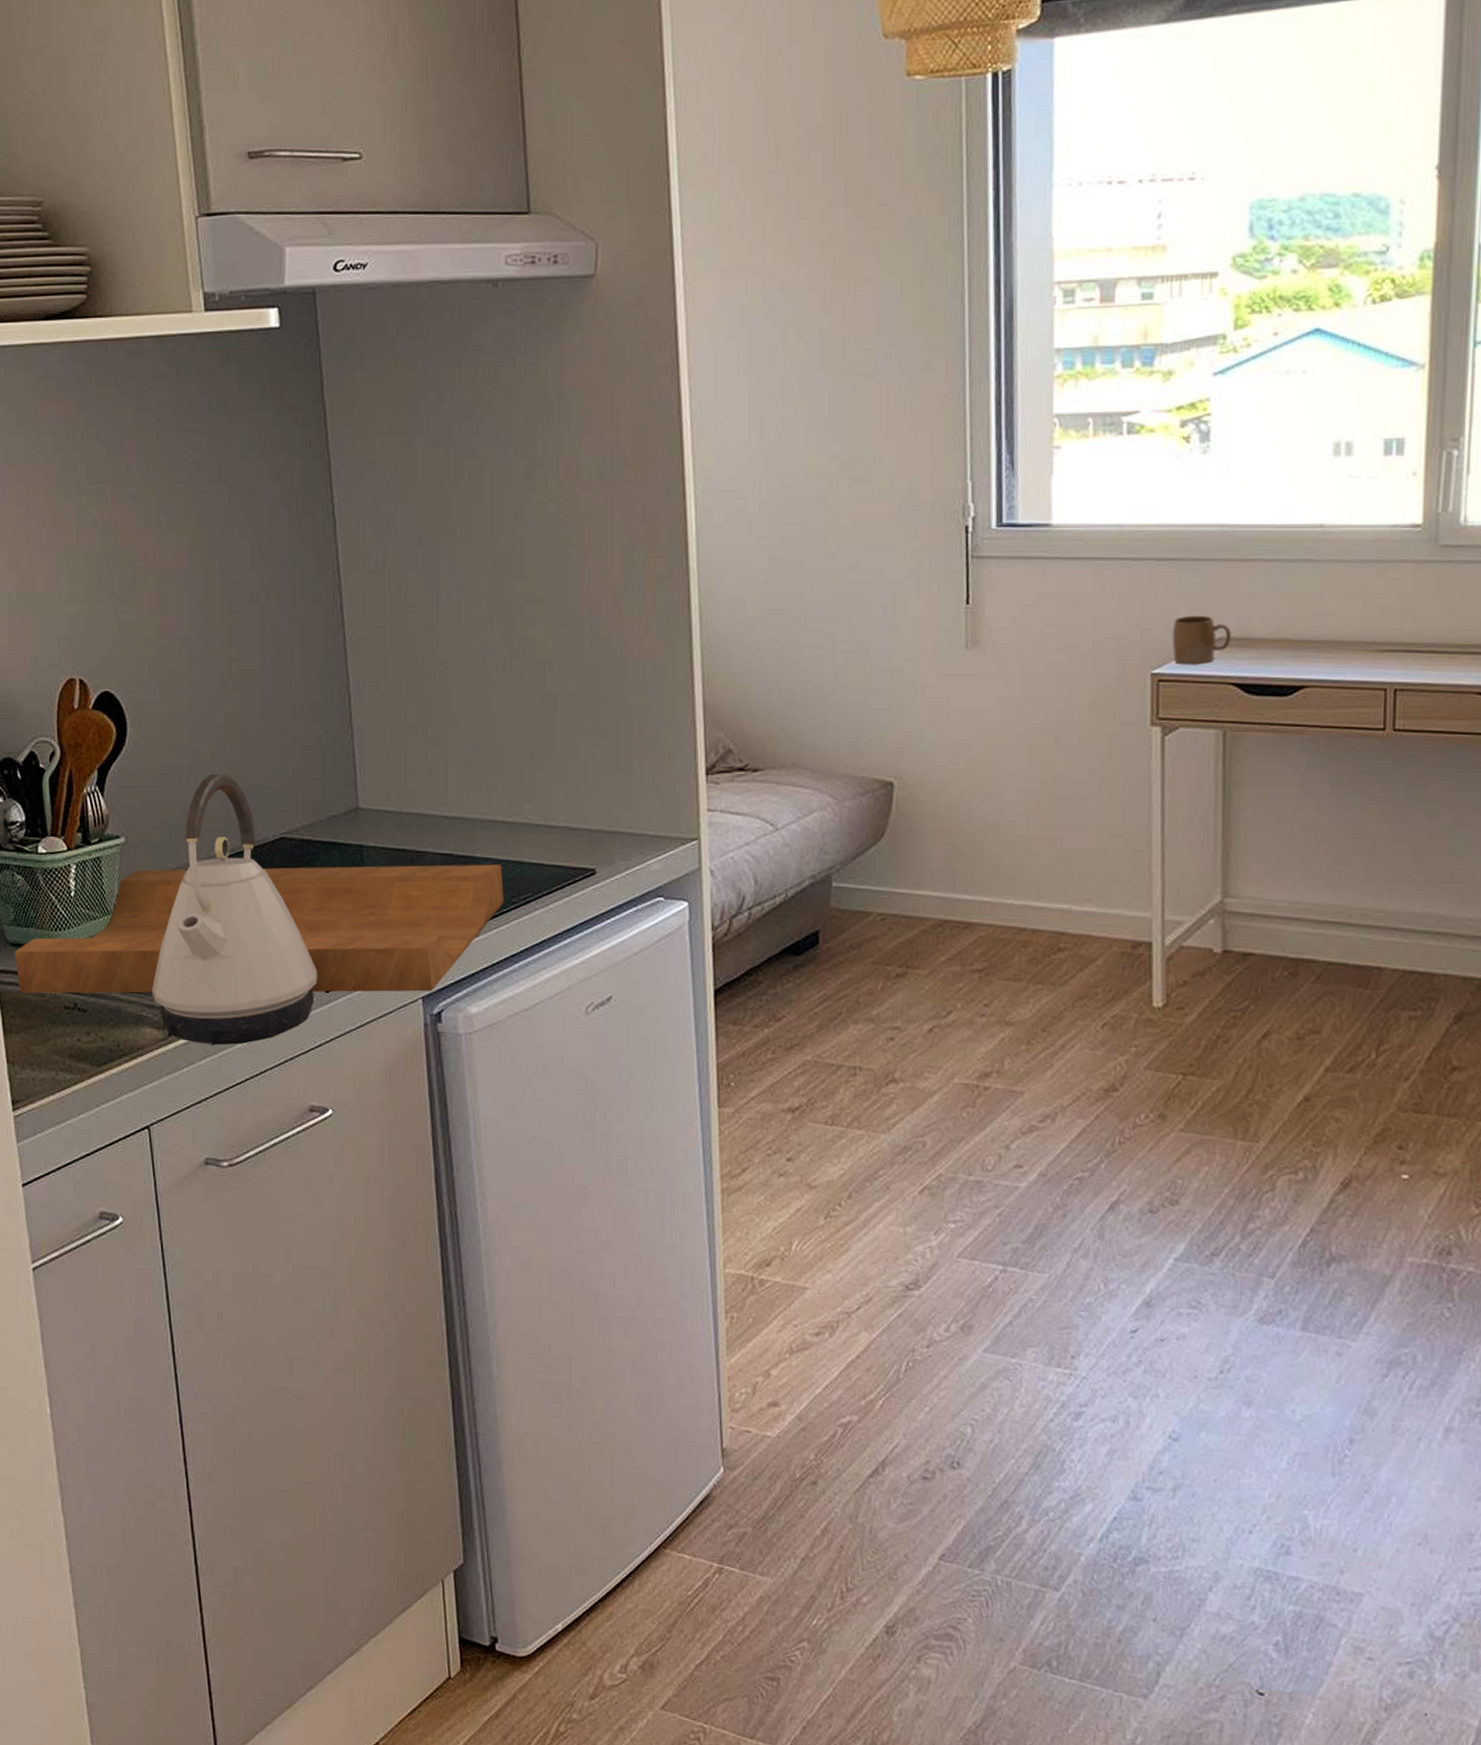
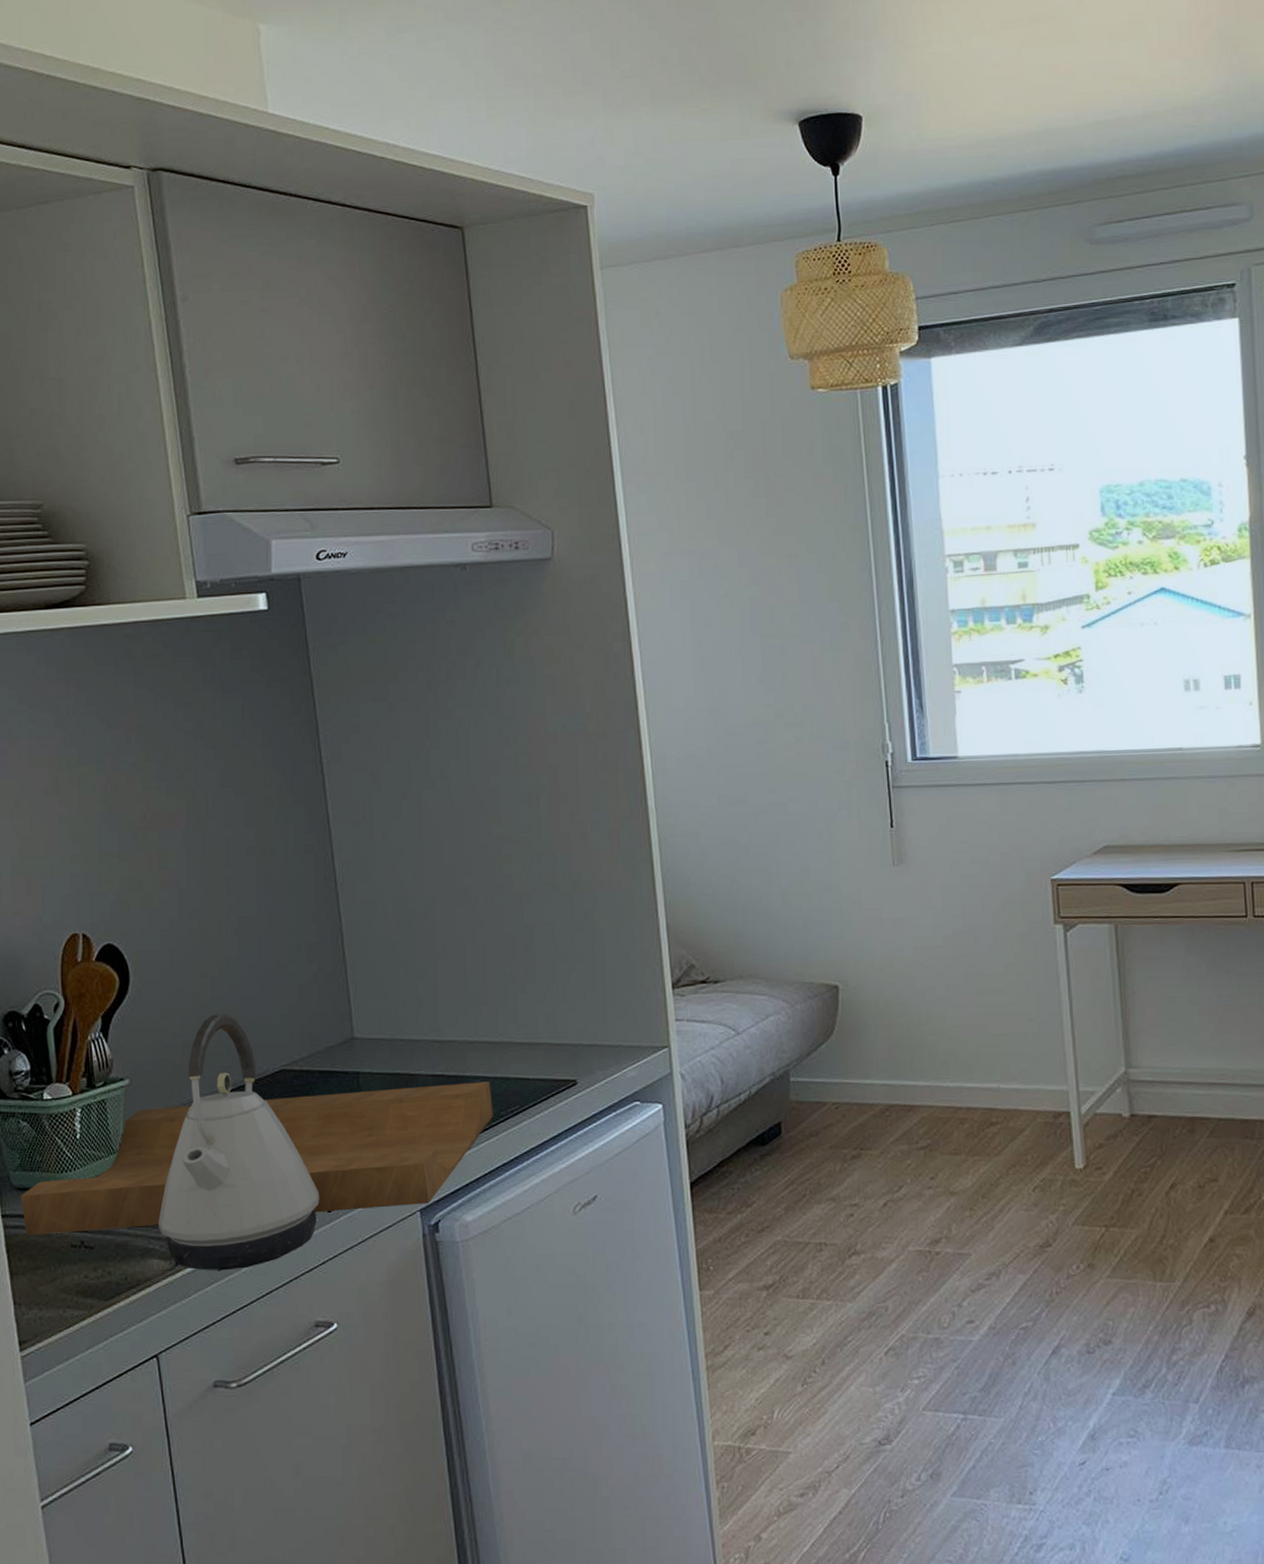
mug: present [1172,615,1231,665] -> none [1065,827,1115,871]

